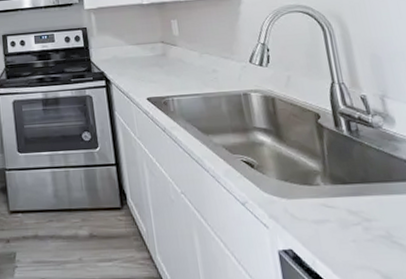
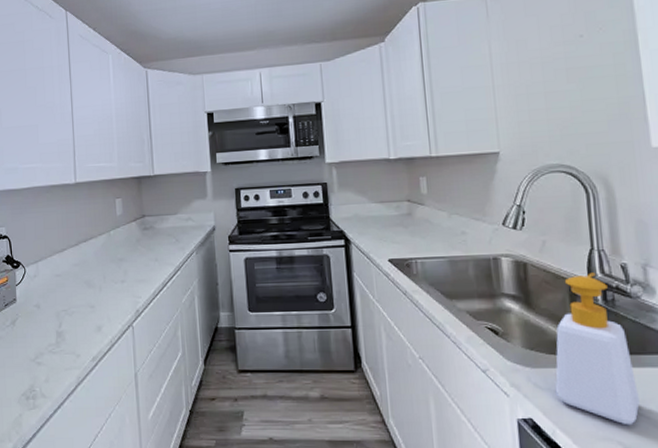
soap bottle: none [307,104,392,253] -> present [555,272,640,425]

